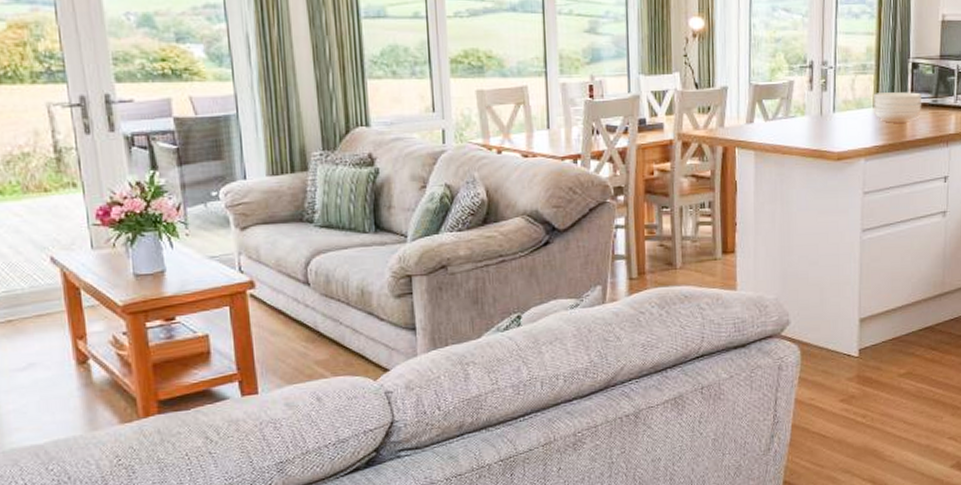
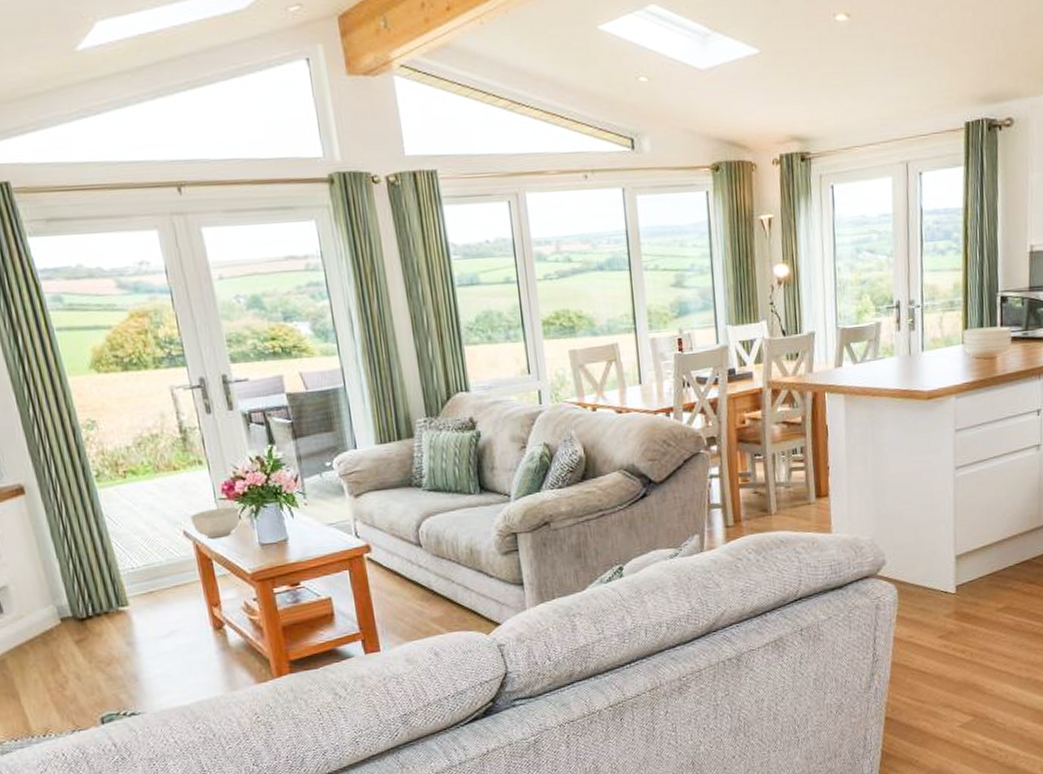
bowl: none [59,233,114,266] -> present [190,507,240,539]

